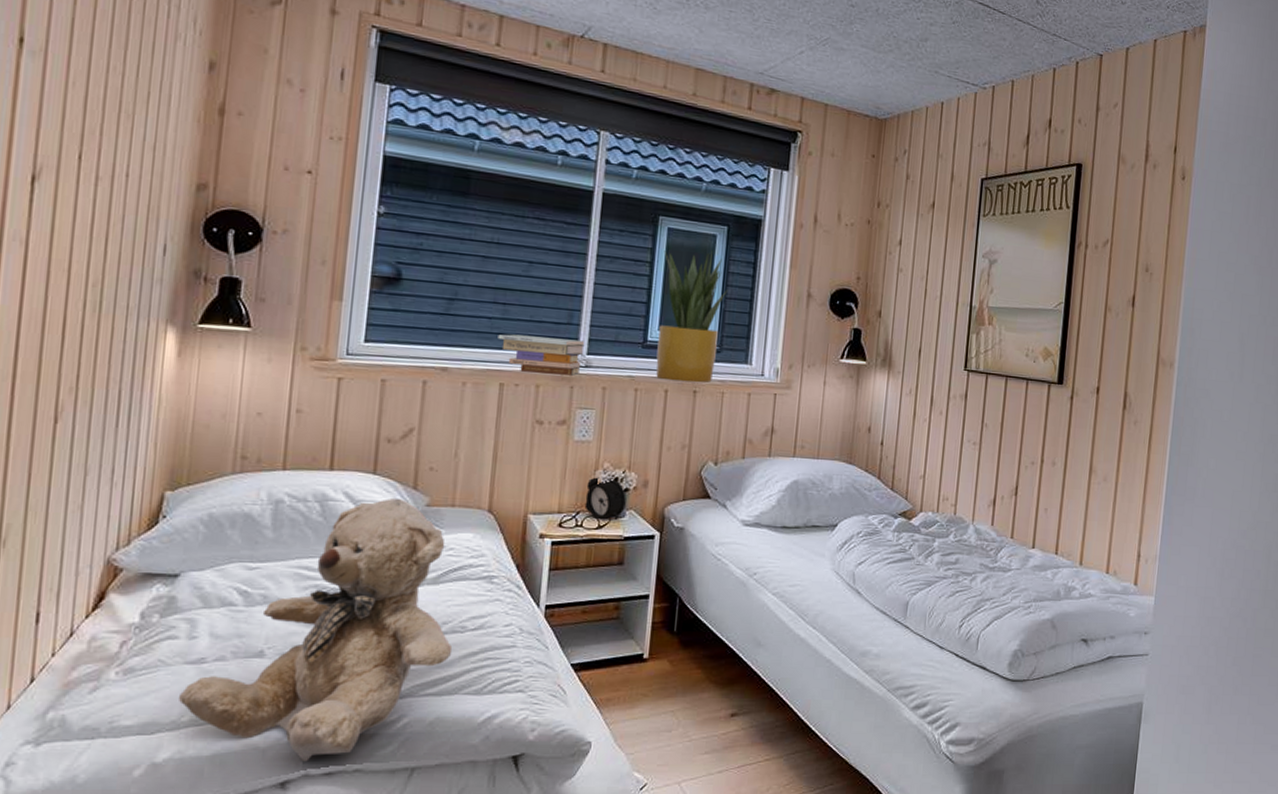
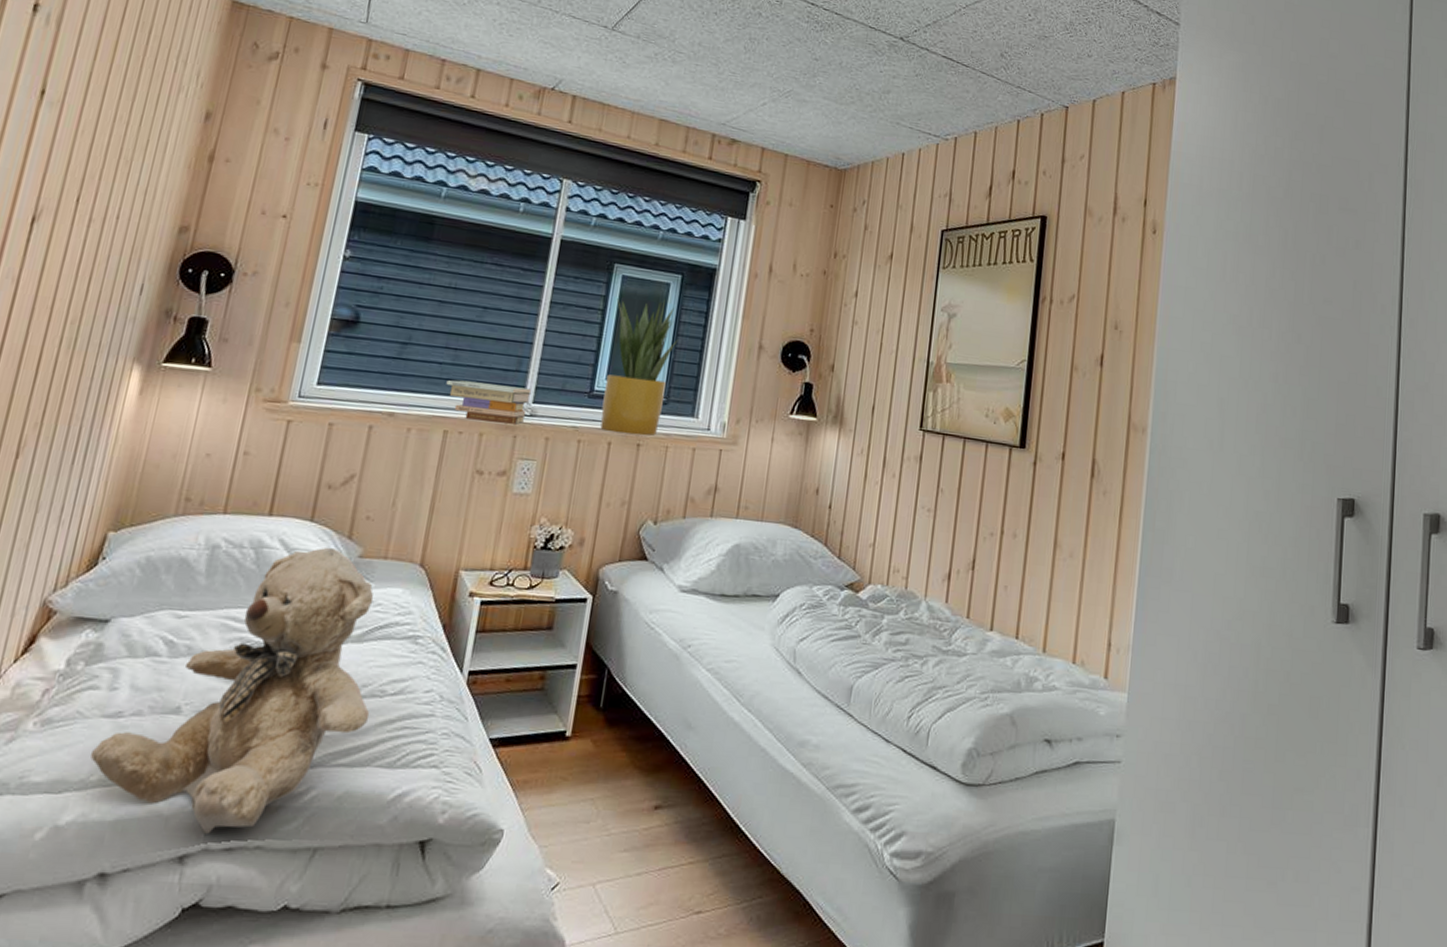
alarm clock: present [584,477,627,519] -> none [517,533,561,580]

